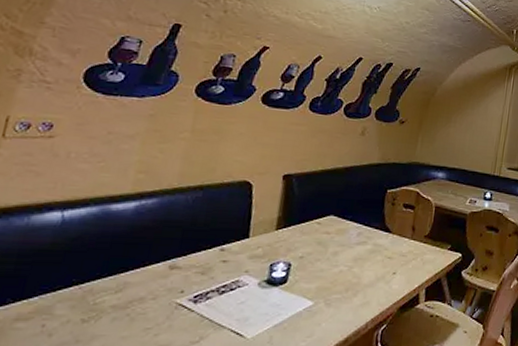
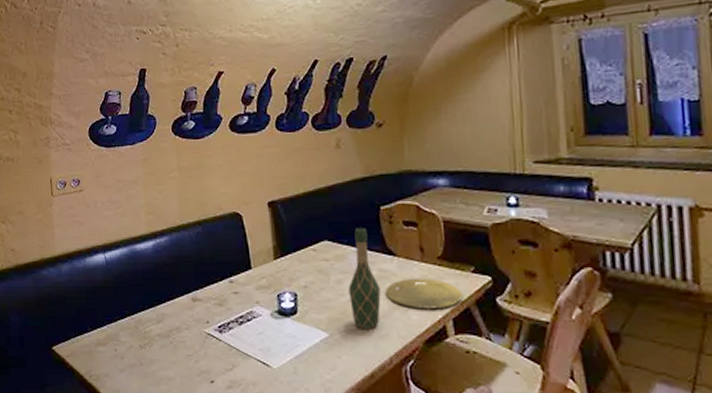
wine bottle: none [340,205,372,297] -> present [348,227,381,329]
plate: none [375,253,438,280] -> present [385,279,463,309]

